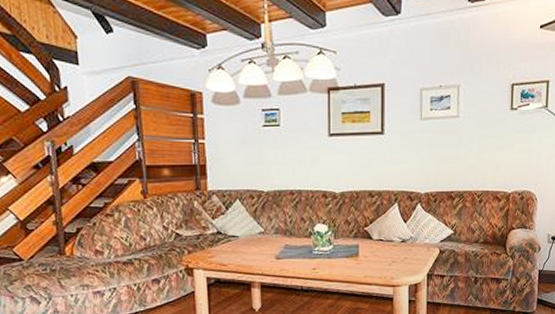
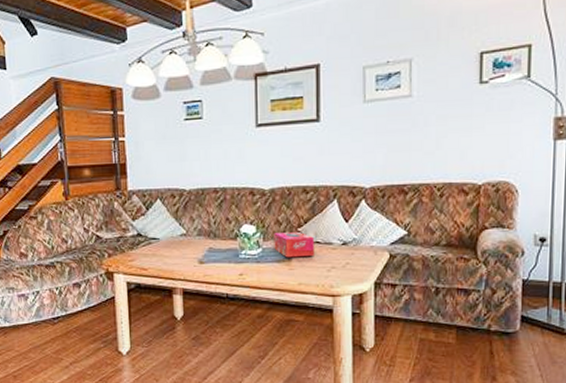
tissue box: none [343,230,378,254] -> present [274,231,314,258]

